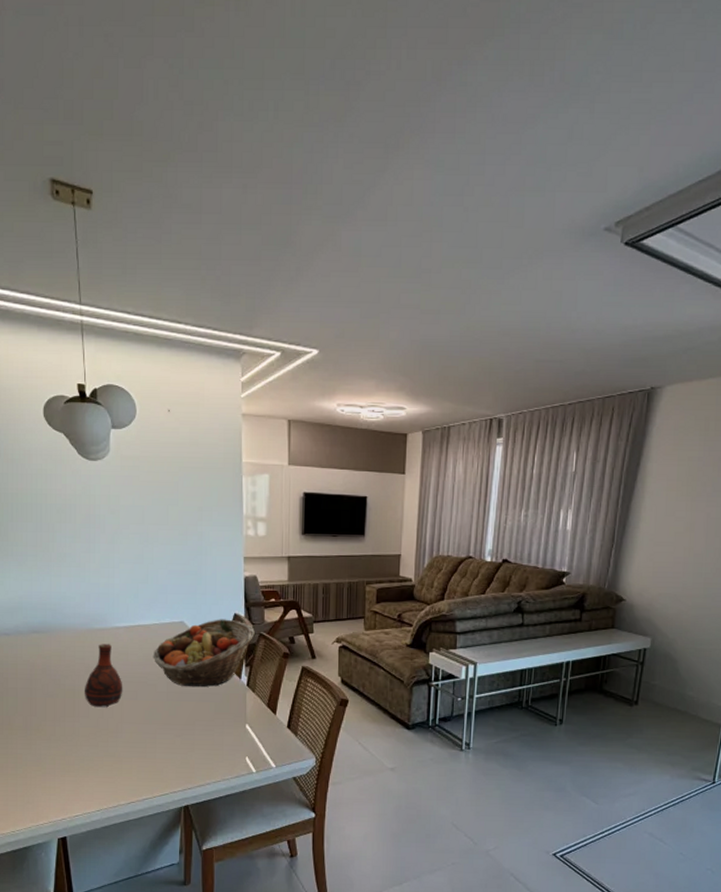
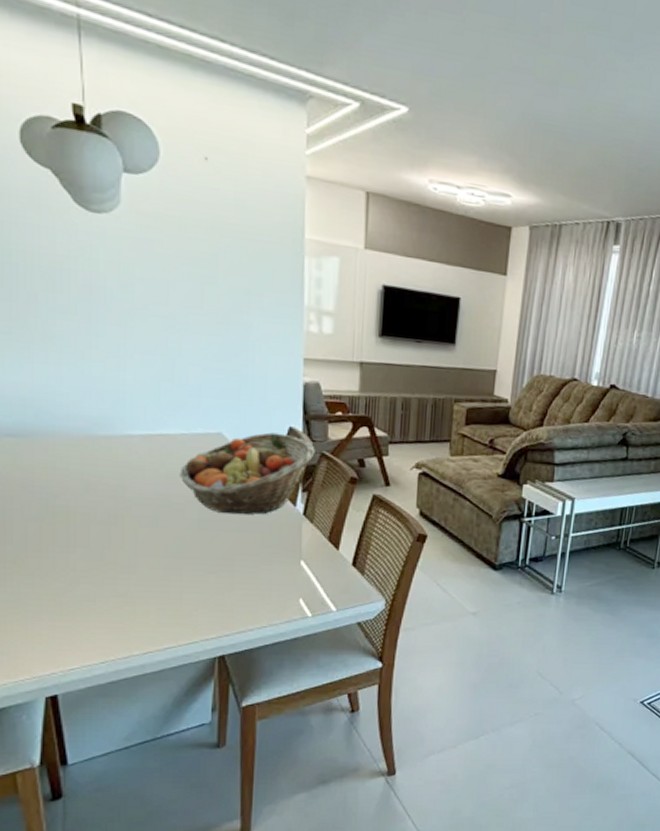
vase: present [85,644,123,708] -> none [83,455,138,537]

